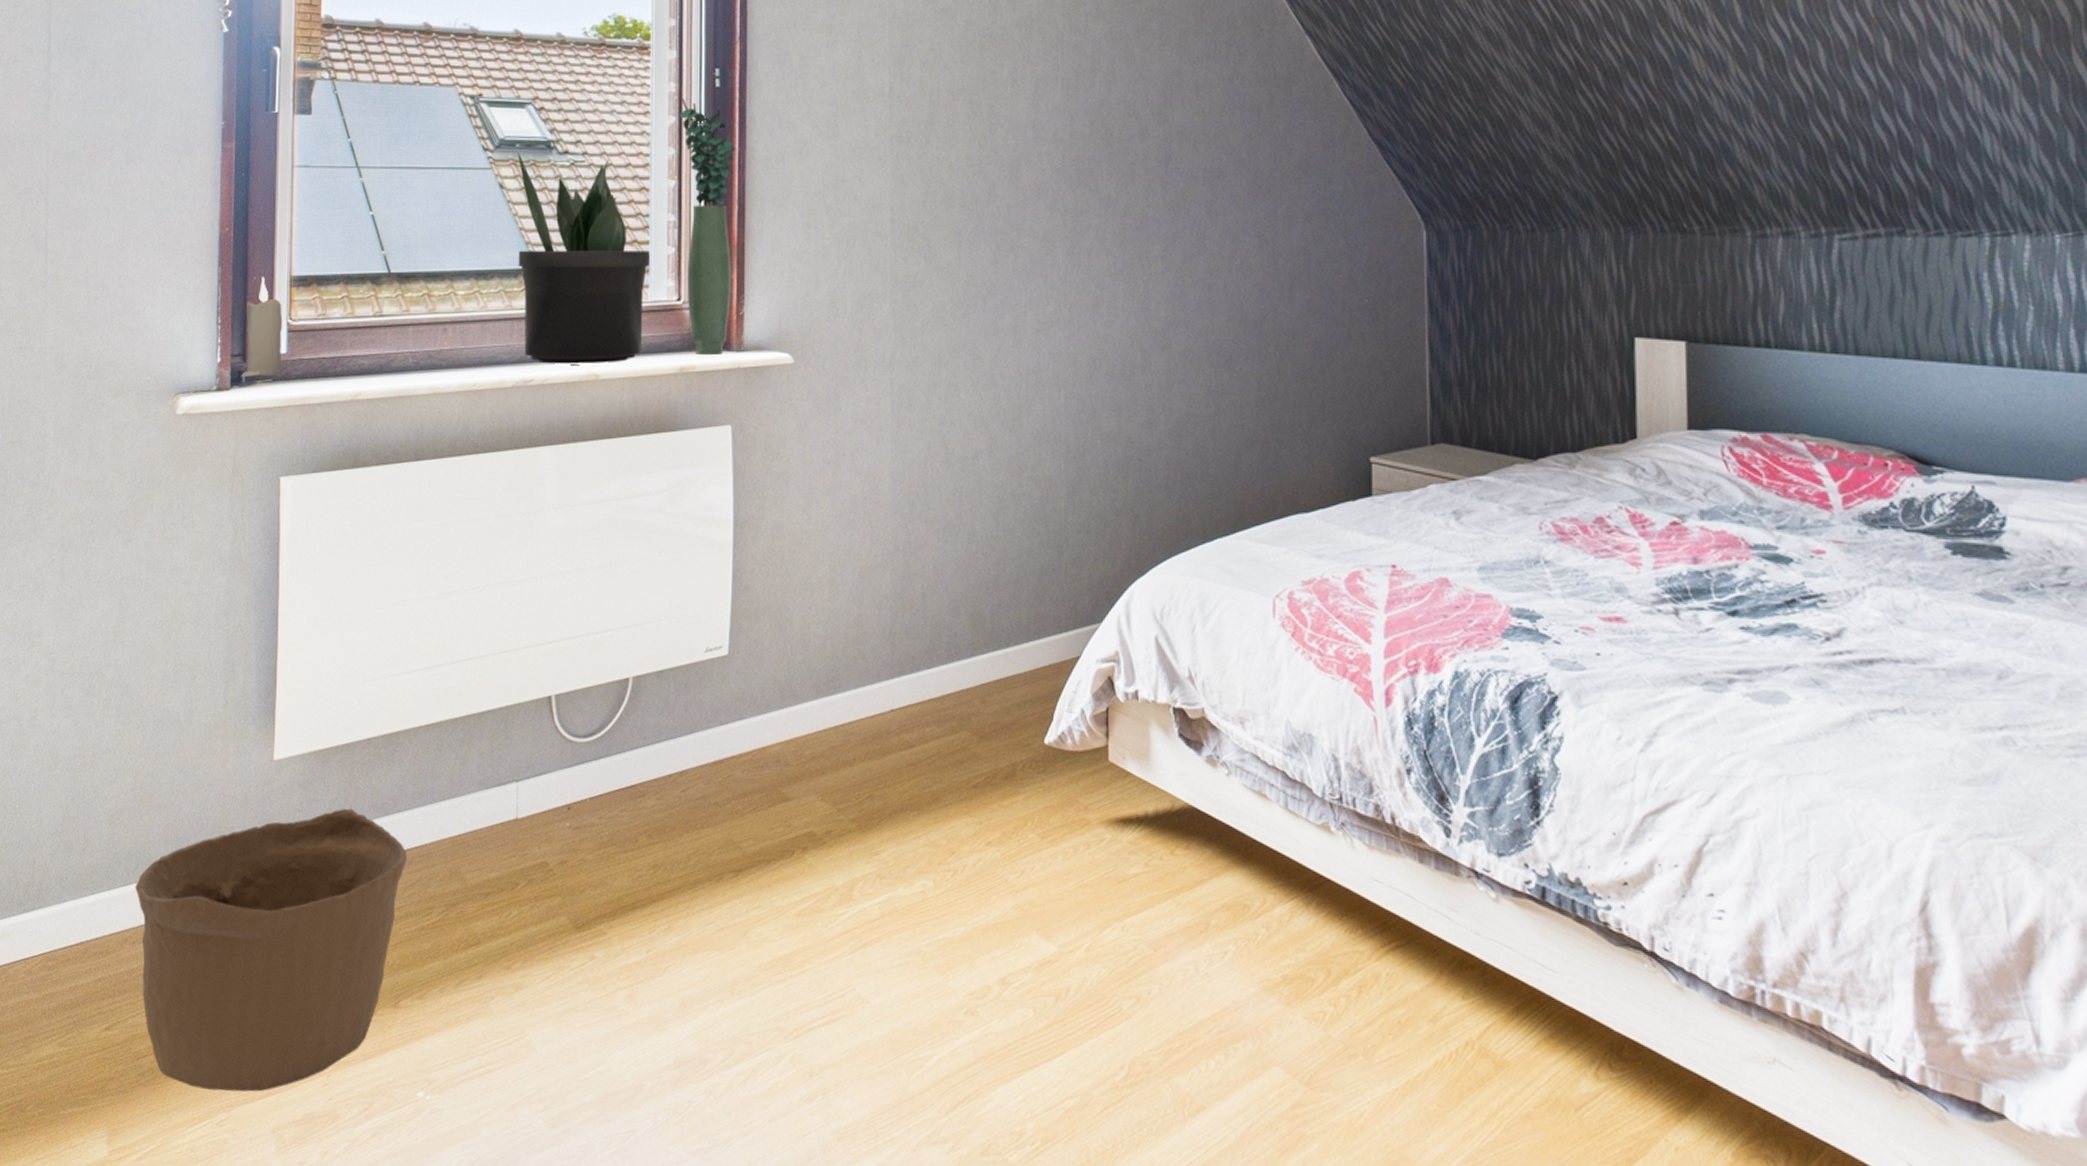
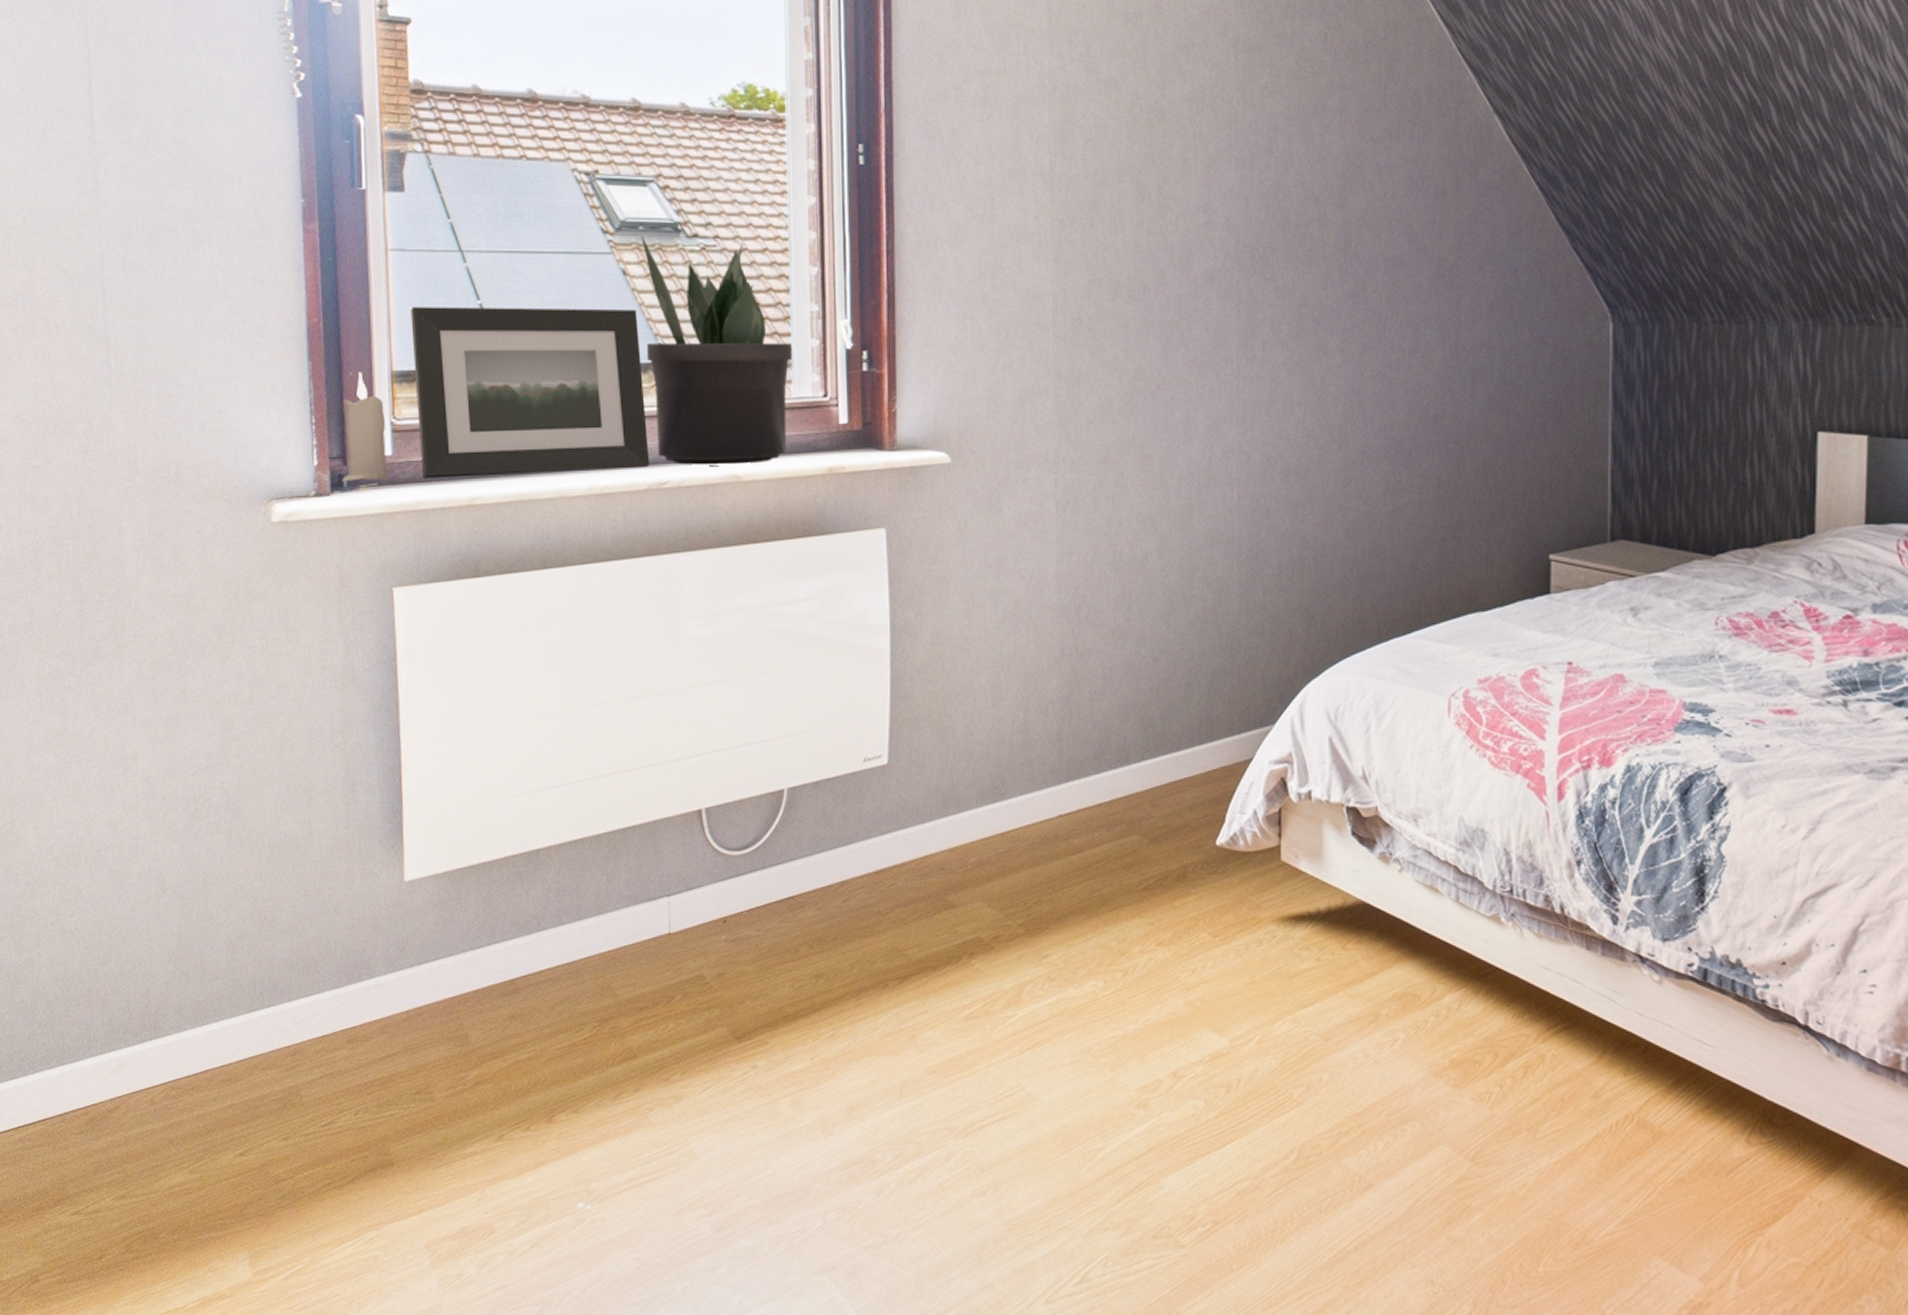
basket: present [135,808,407,1092] -> none [261,927,554,1210]
picture frame: none [310,217,517,376] -> present [410,306,650,480]
vase: present [679,98,735,356] -> none [820,176,883,456]

